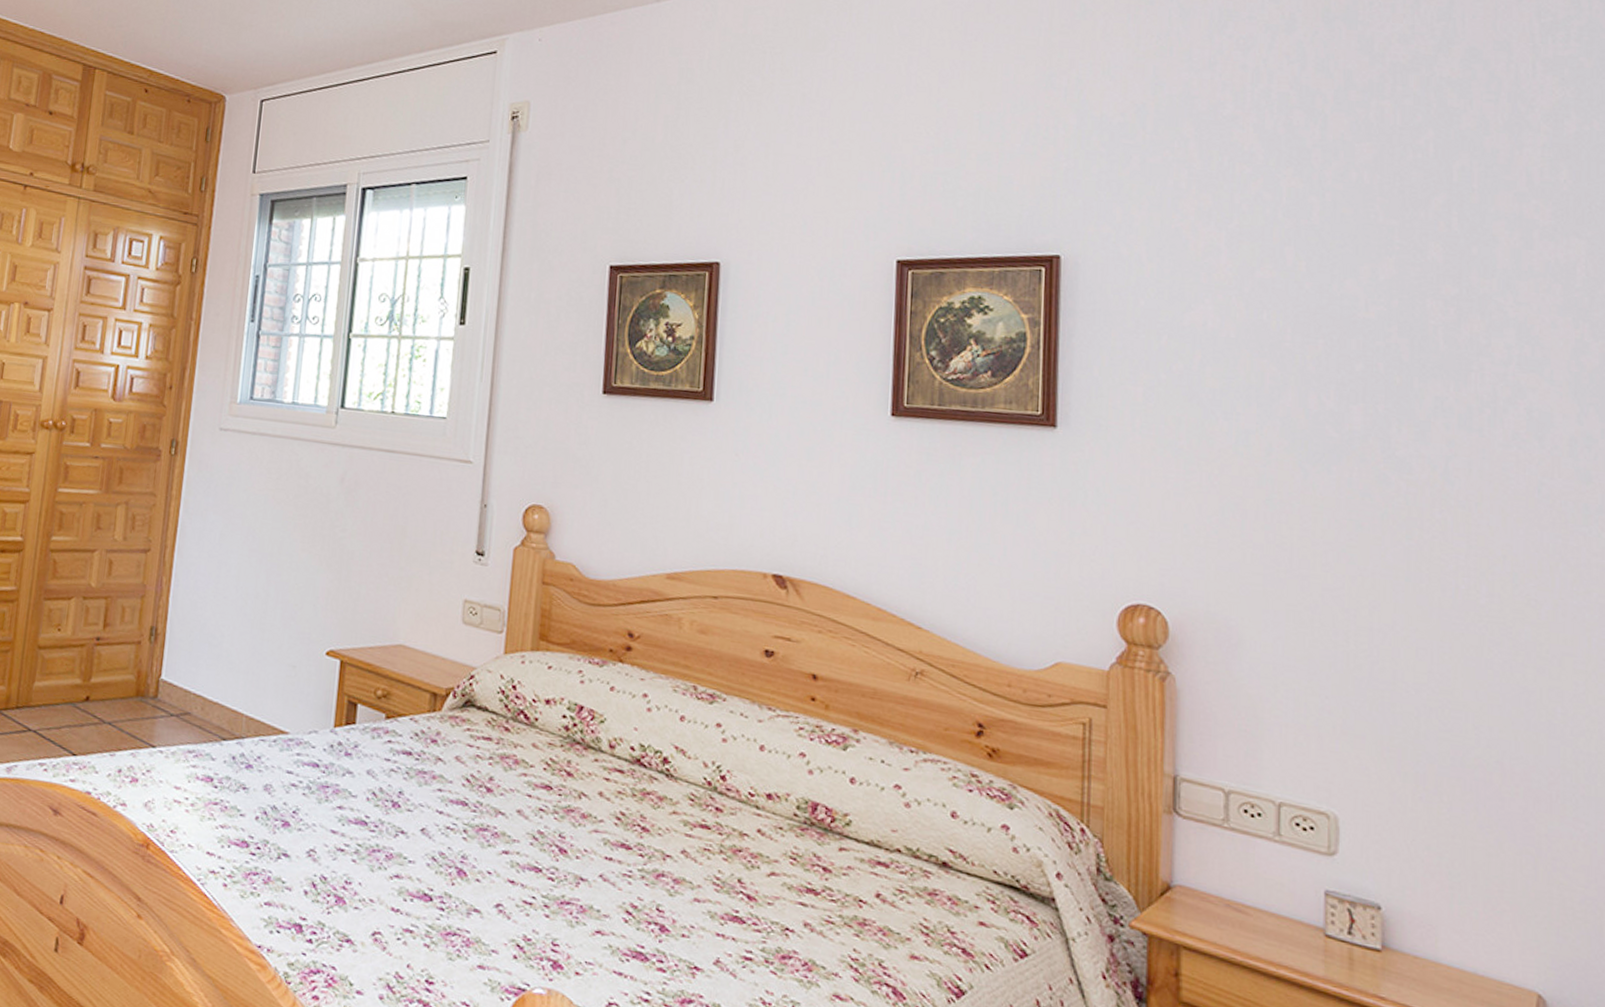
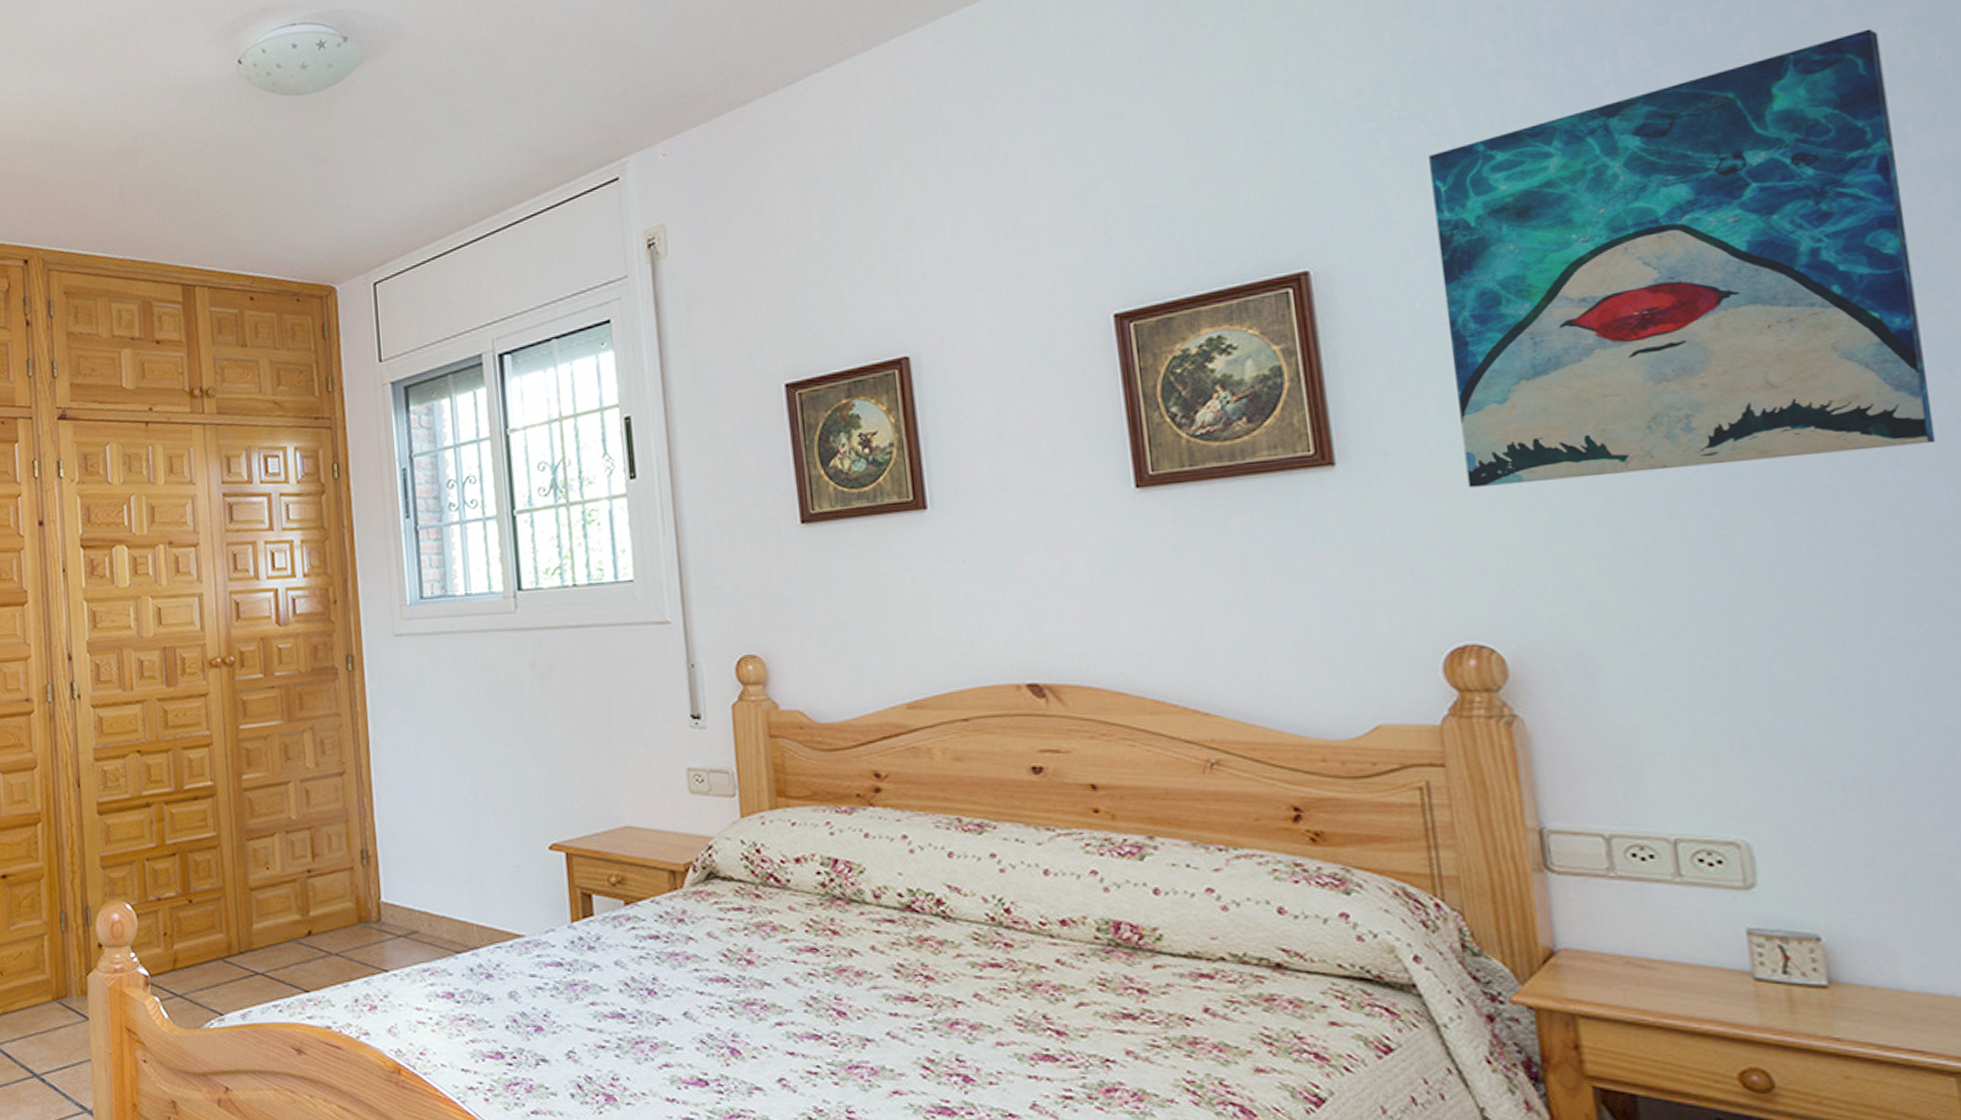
wall art: none [1160,146,1523,499] -> present [1429,28,1936,487]

